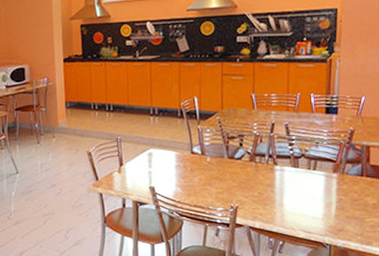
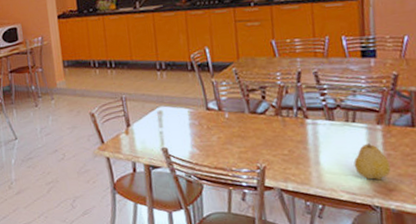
fruit: none [311,189,341,221] -> present [353,143,391,180]

